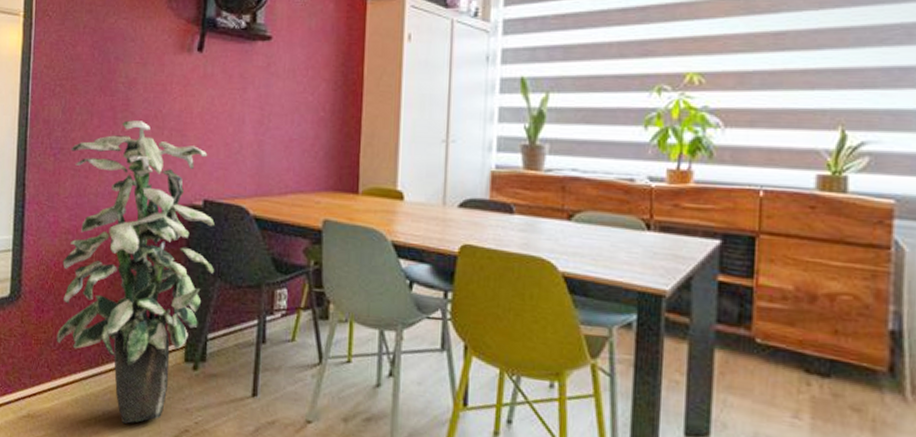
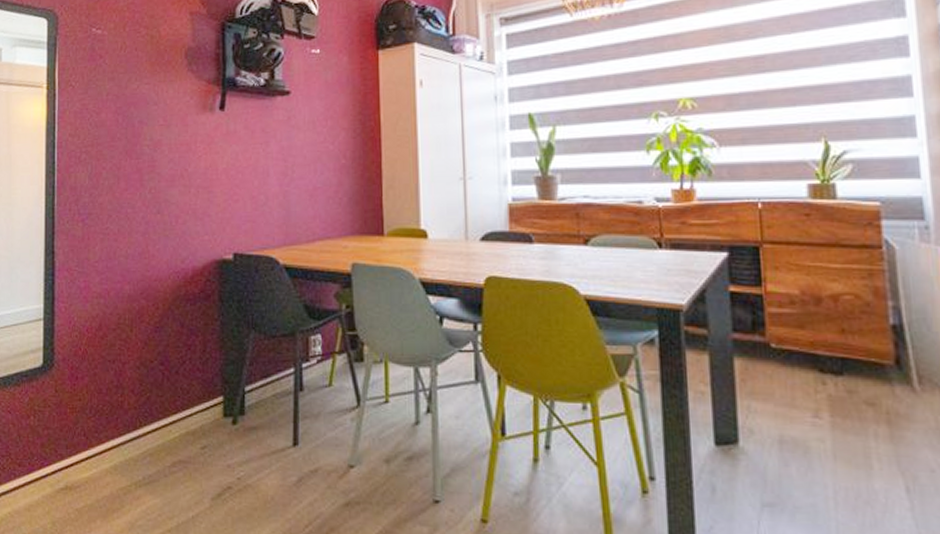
indoor plant: present [56,120,215,424] -> none [91,181,248,486]

